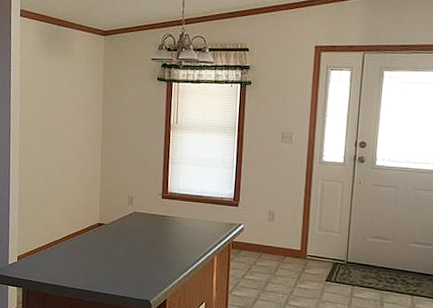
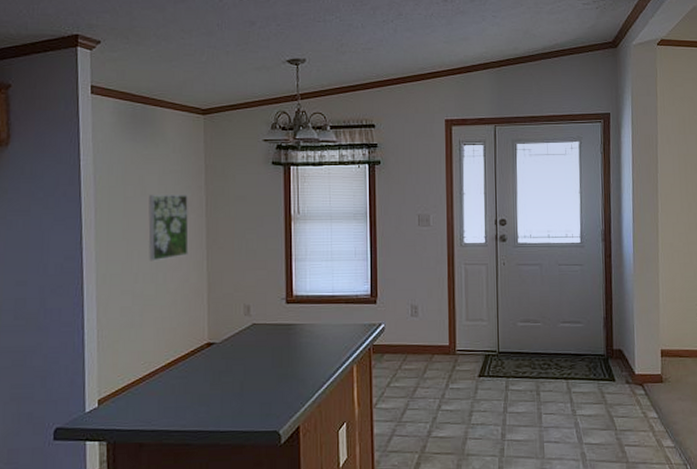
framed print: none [57,101,89,154] -> present [148,195,189,262]

